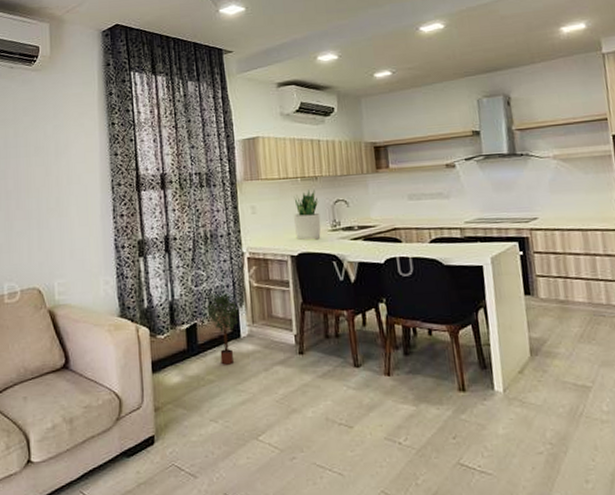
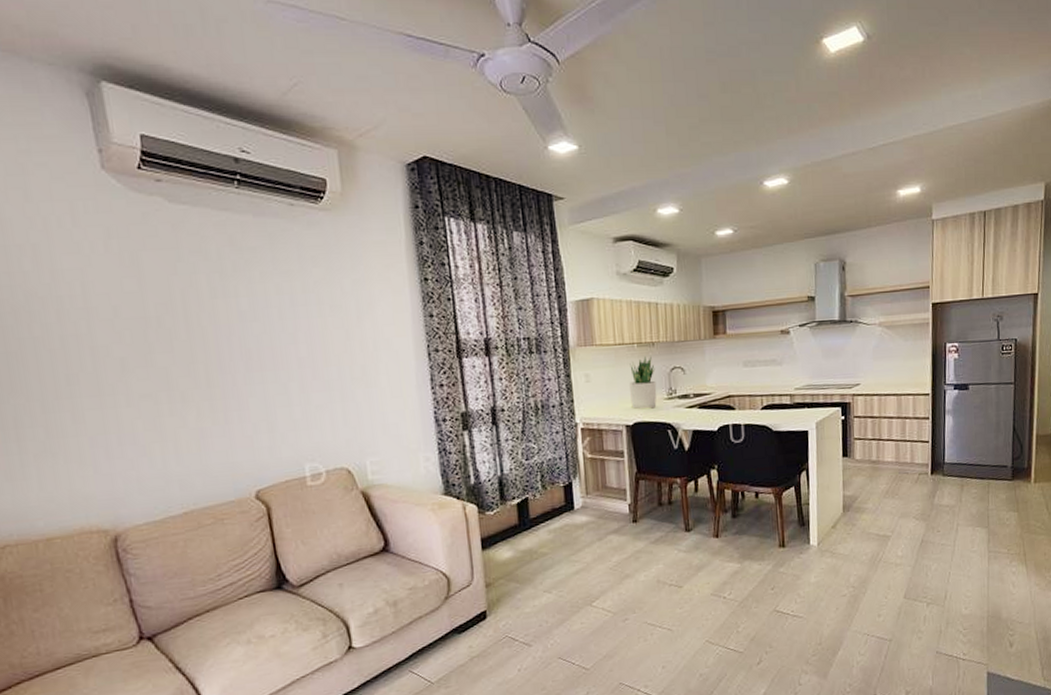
potted tree: present [206,295,239,365] -> none [537,467,573,538]

